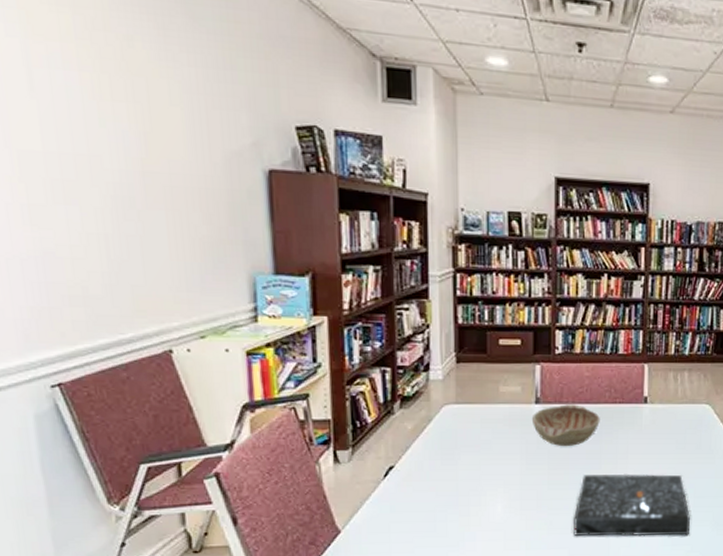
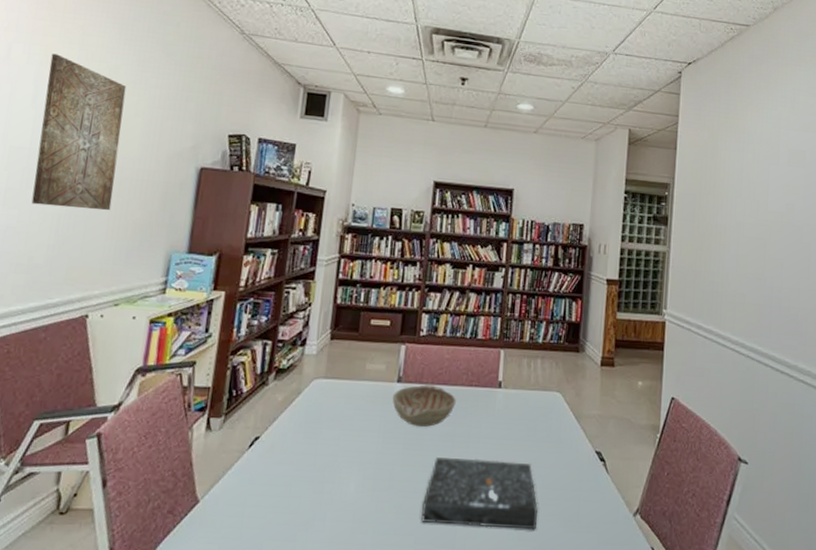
wall art: none [36,20,168,228] -> present [31,53,127,211]

